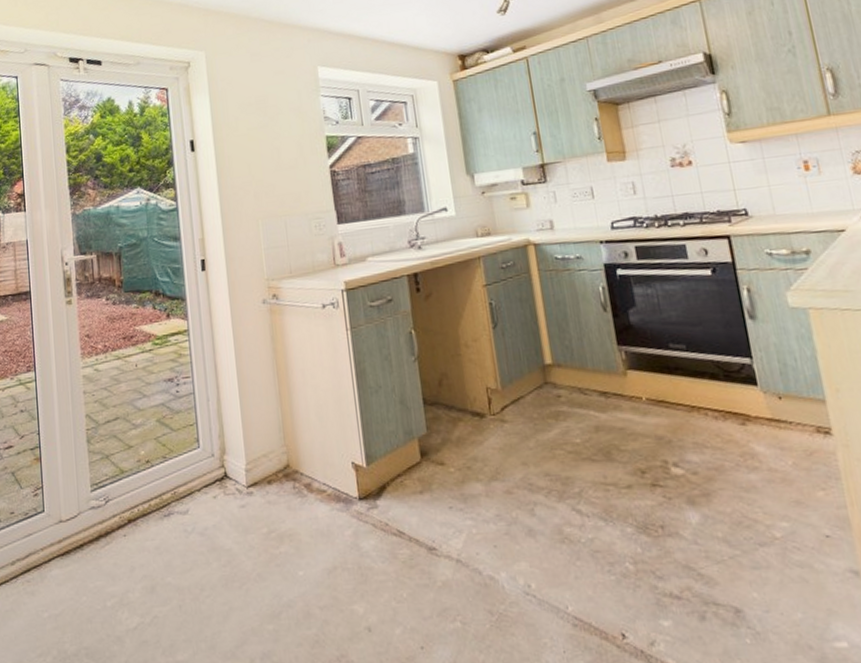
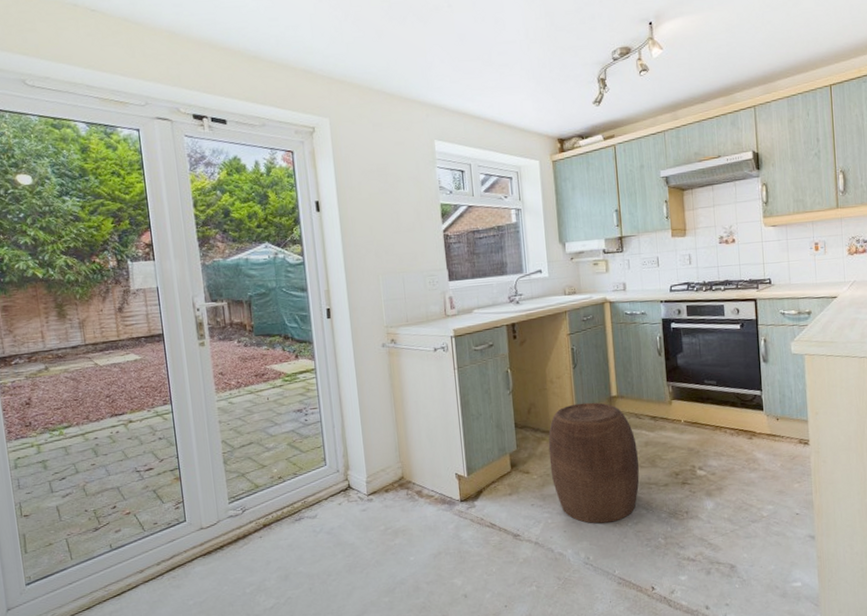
stool: none [466,372,592,538] -> present [548,402,640,524]

